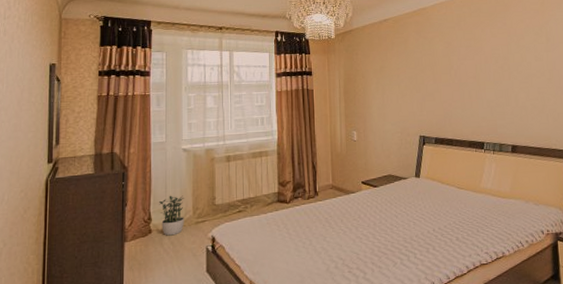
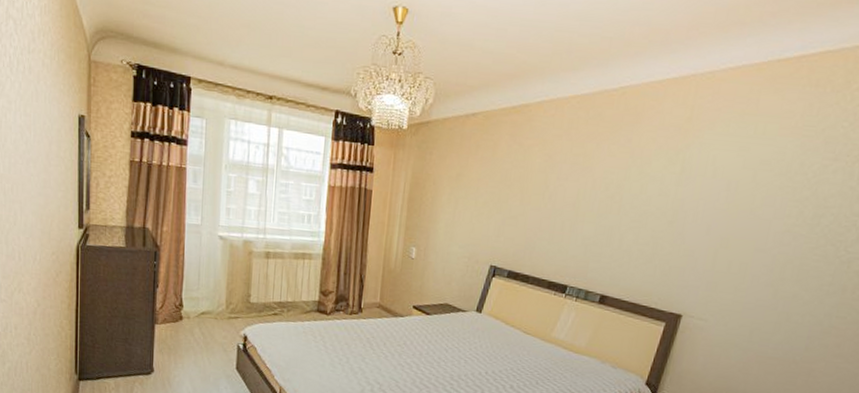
potted plant: present [159,195,184,236] -> none [191,284,218,327]

